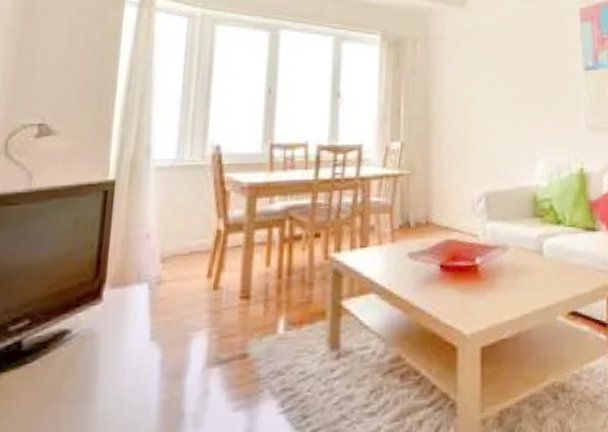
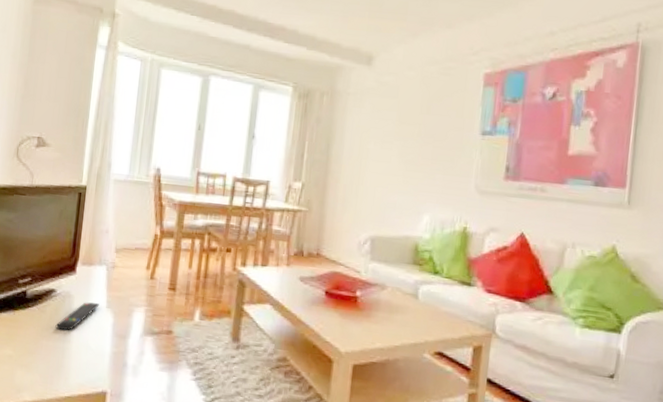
remote control: none [70,337,139,387] -> present [55,302,99,331]

